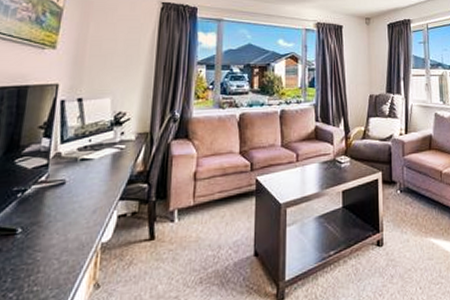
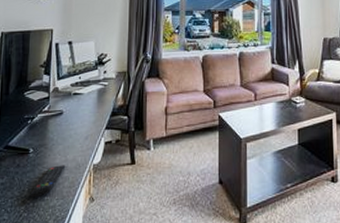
remote control: none [11,246,65,290] -> present [28,165,66,198]

